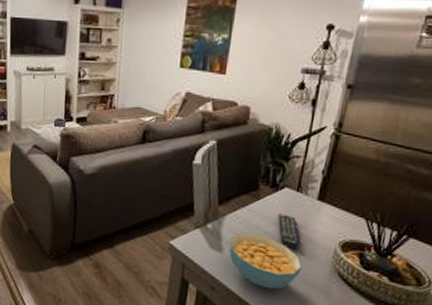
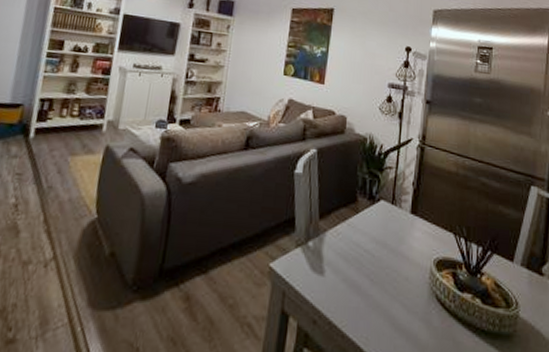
cereal bowl: present [229,233,302,289] -> none [330,251,402,320]
remote control: present [278,213,301,250] -> none [376,228,399,270]

